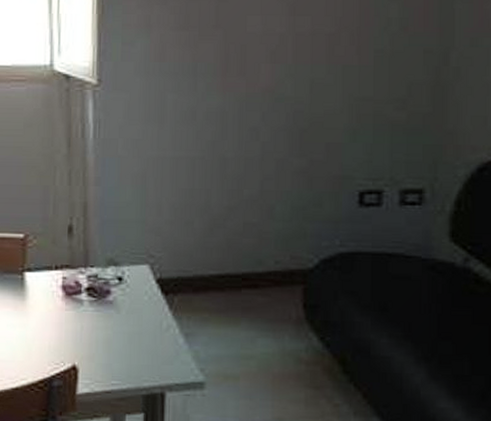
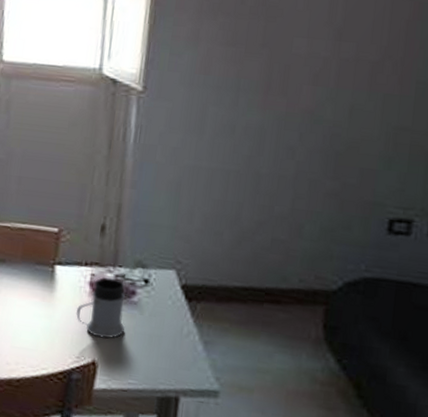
mug: none [50,279,102,342] -> present [75,277,125,339]

